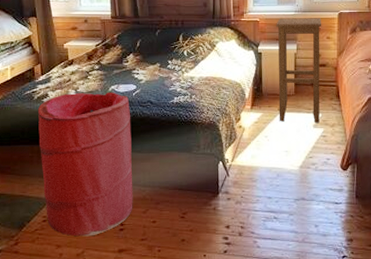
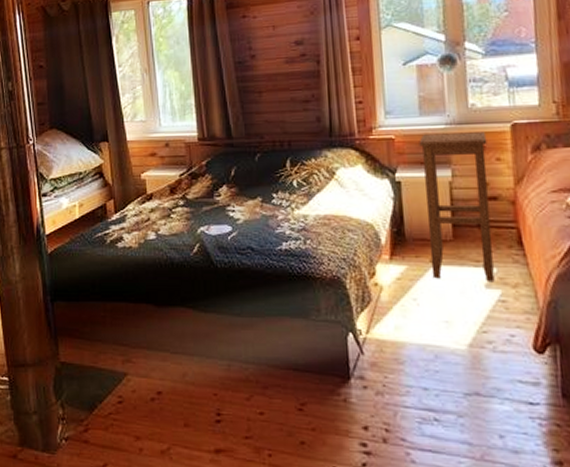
laundry hamper: present [37,92,133,237] -> none [110,234,233,428]

